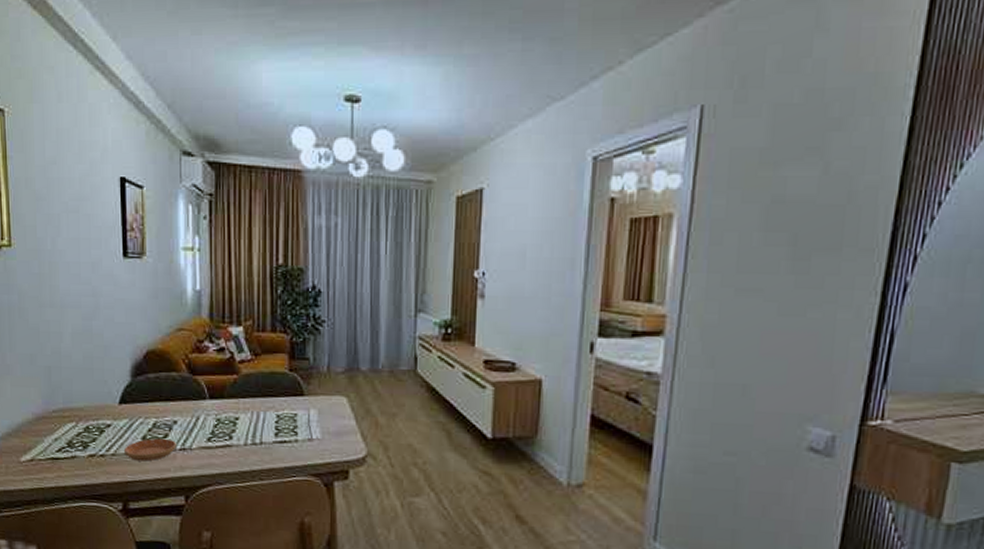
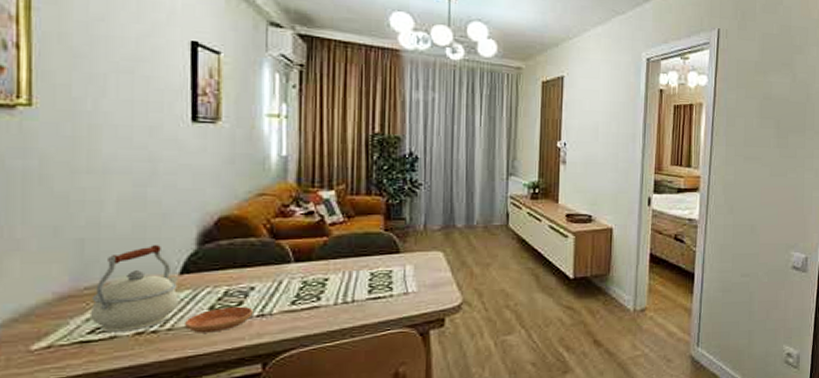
kettle: none [58,375,119,453] -> present [91,245,179,332]

